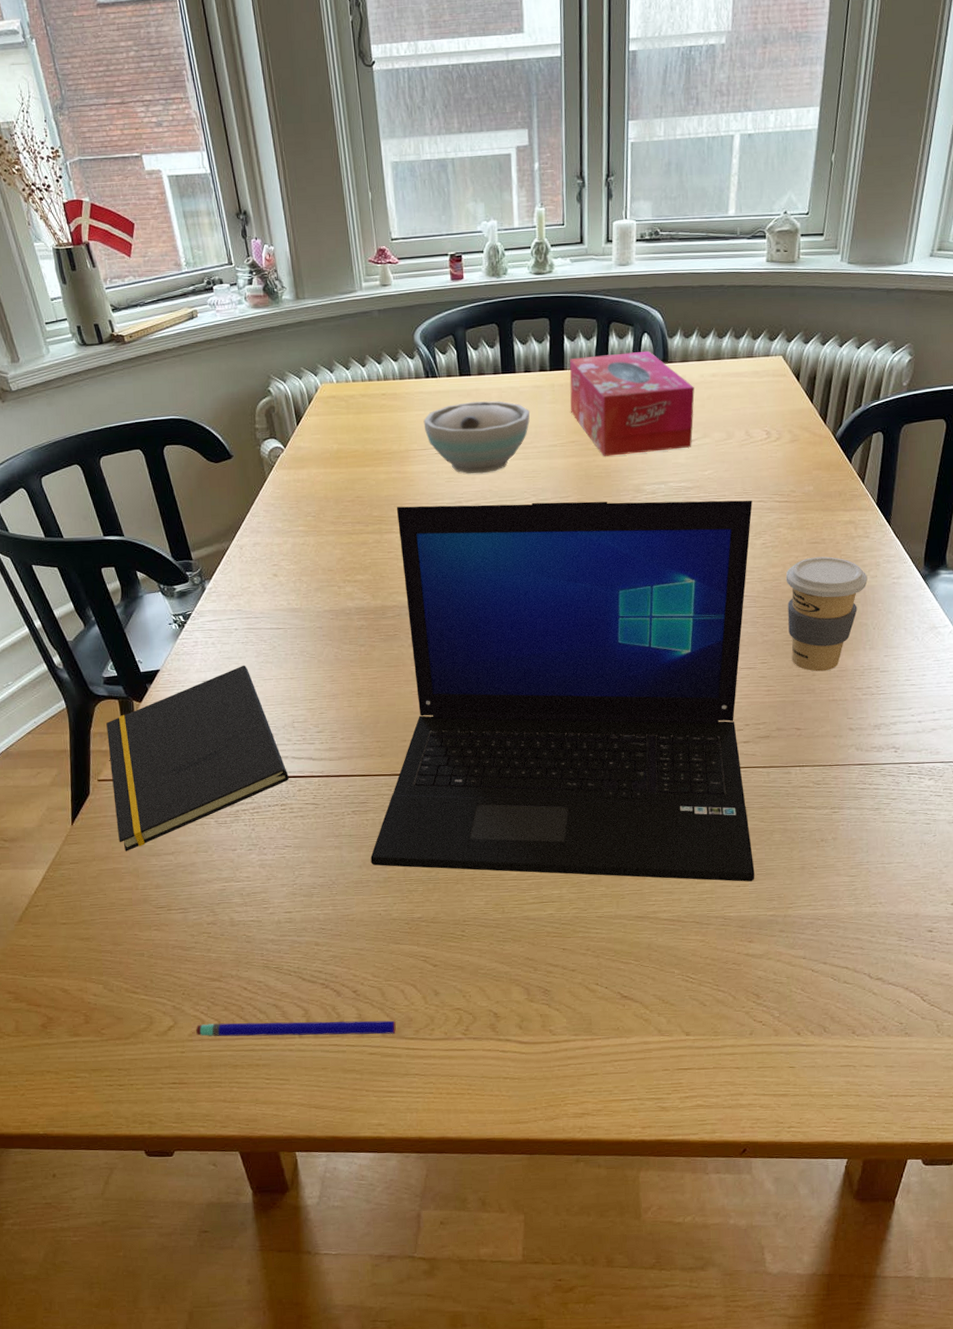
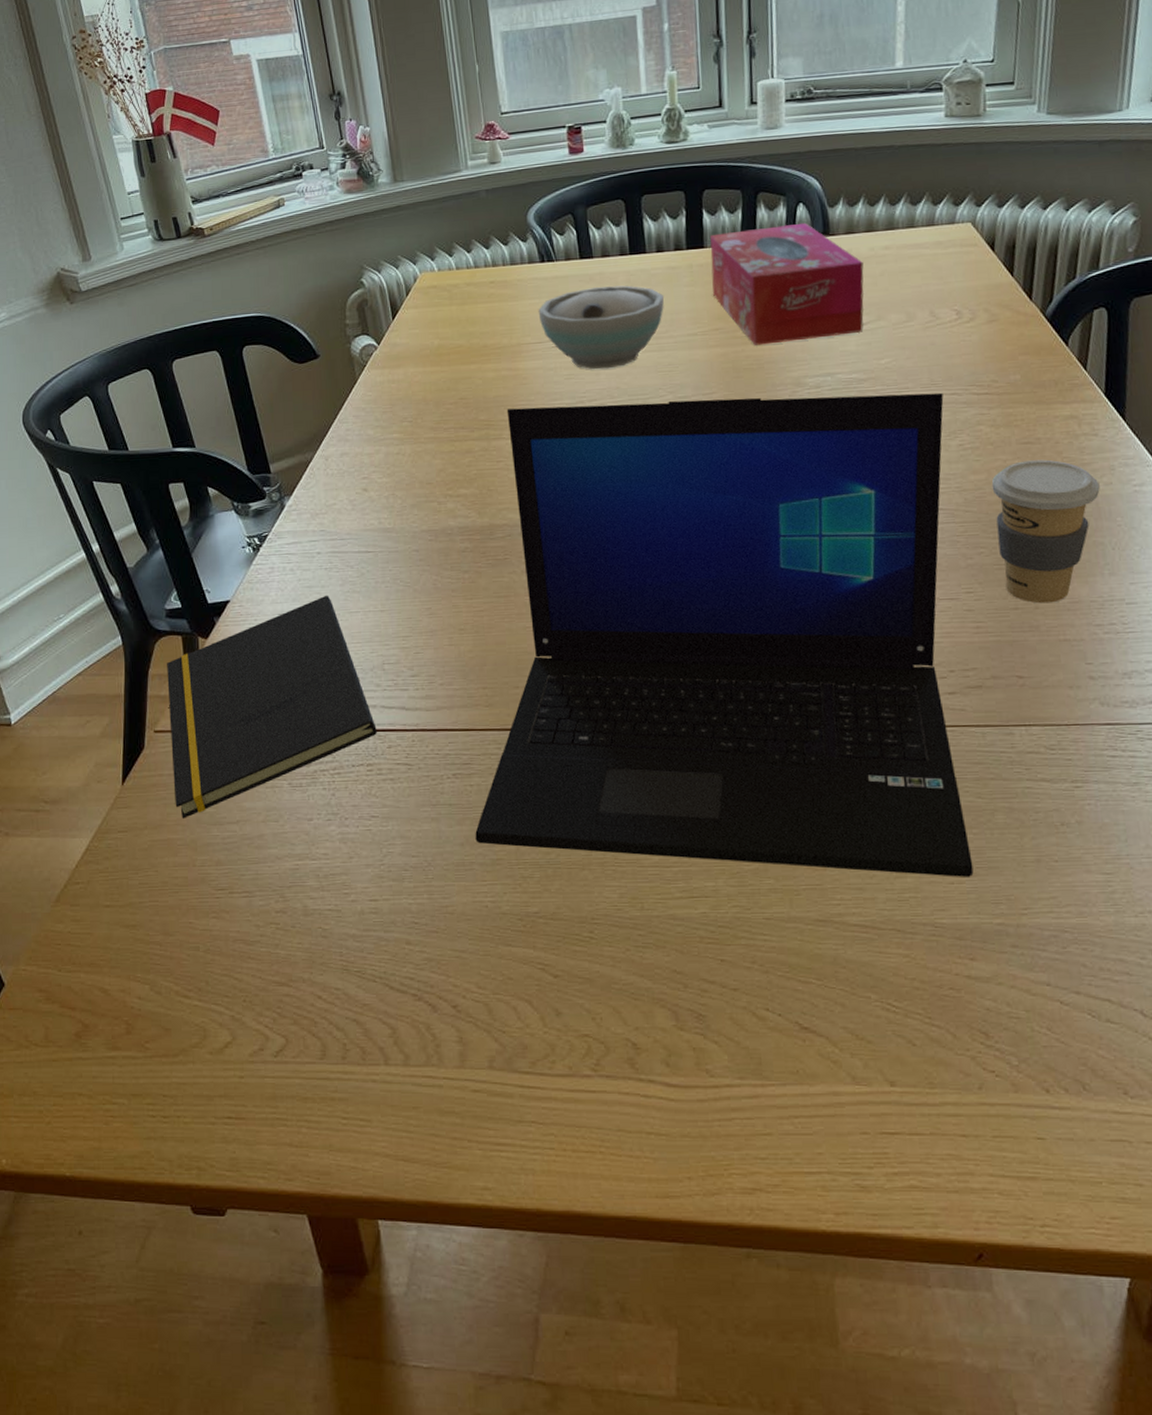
pen: present [196,1020,396,1037] -> none [258,1041,507,1065]

